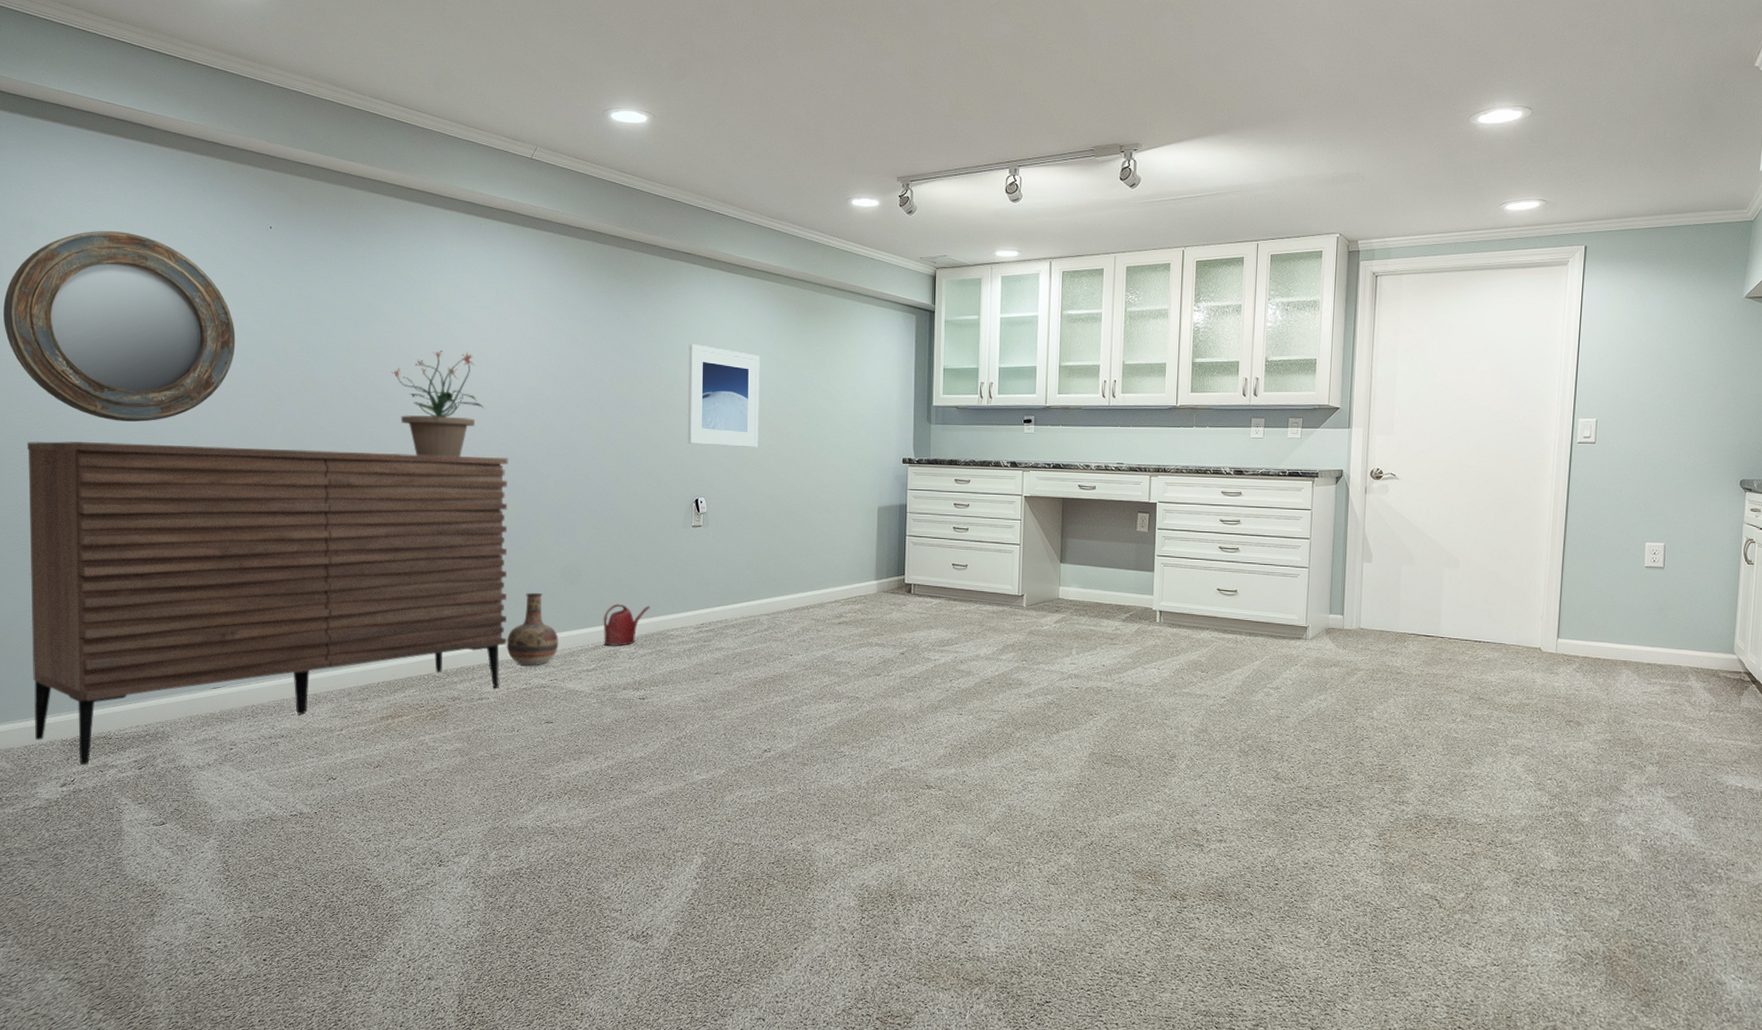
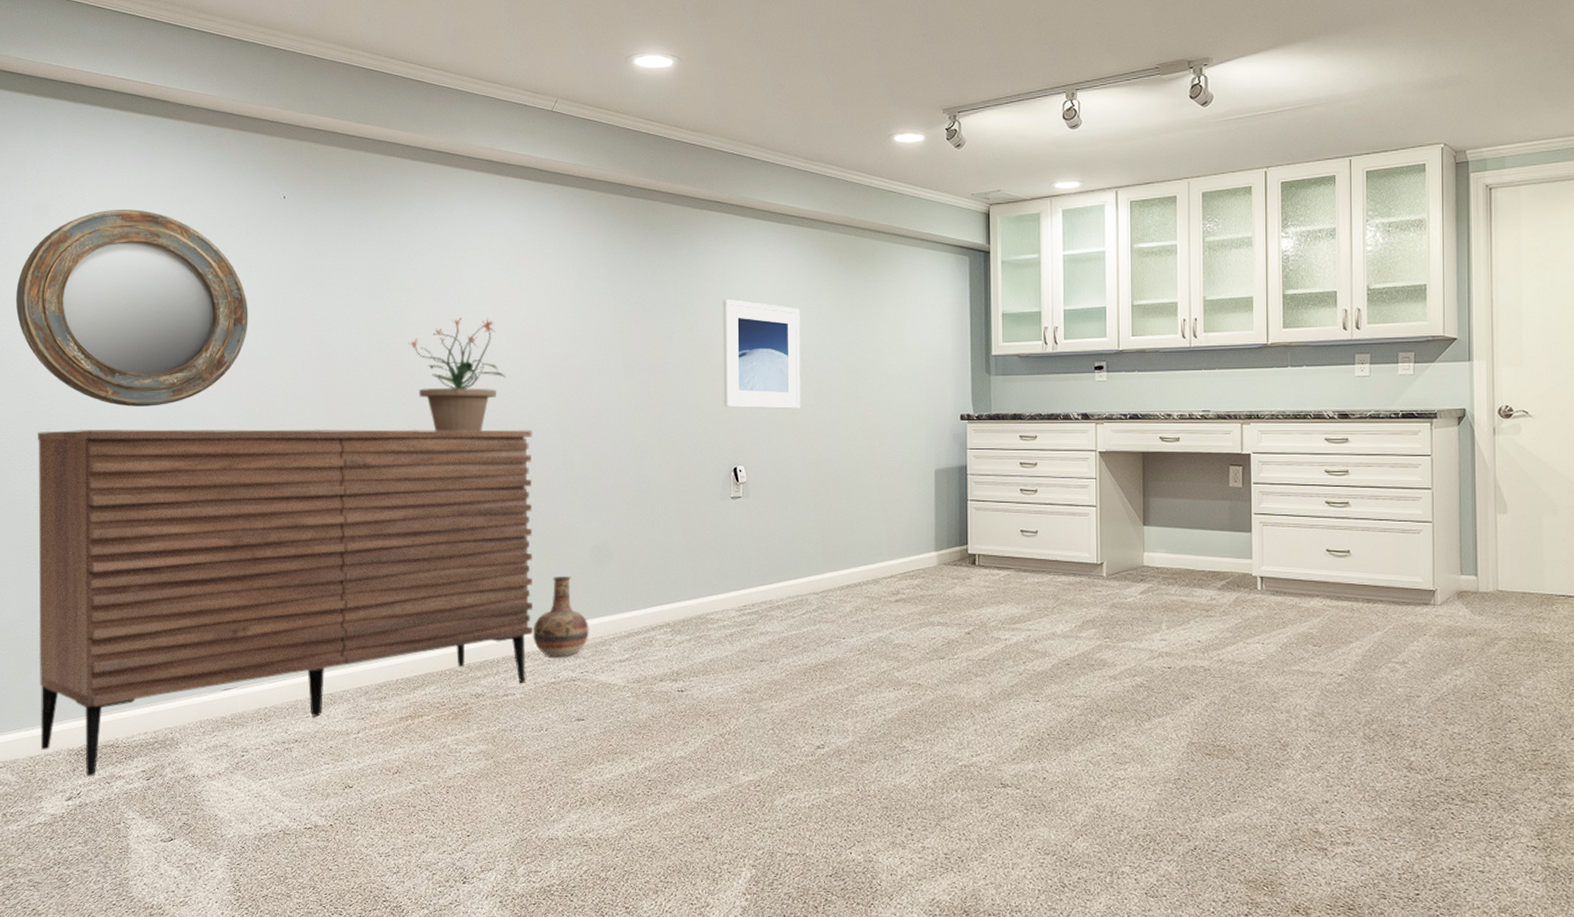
watering can: present [603,603,650,647] -> none [636,586,688,634]

